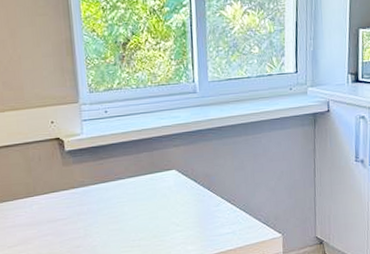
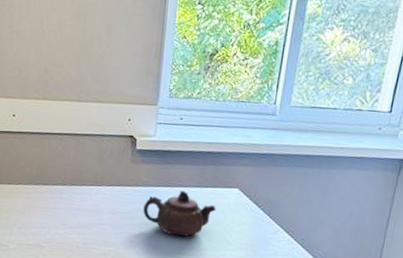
teapot: none [84,183,158,231] -> present [143,190,216,237]

